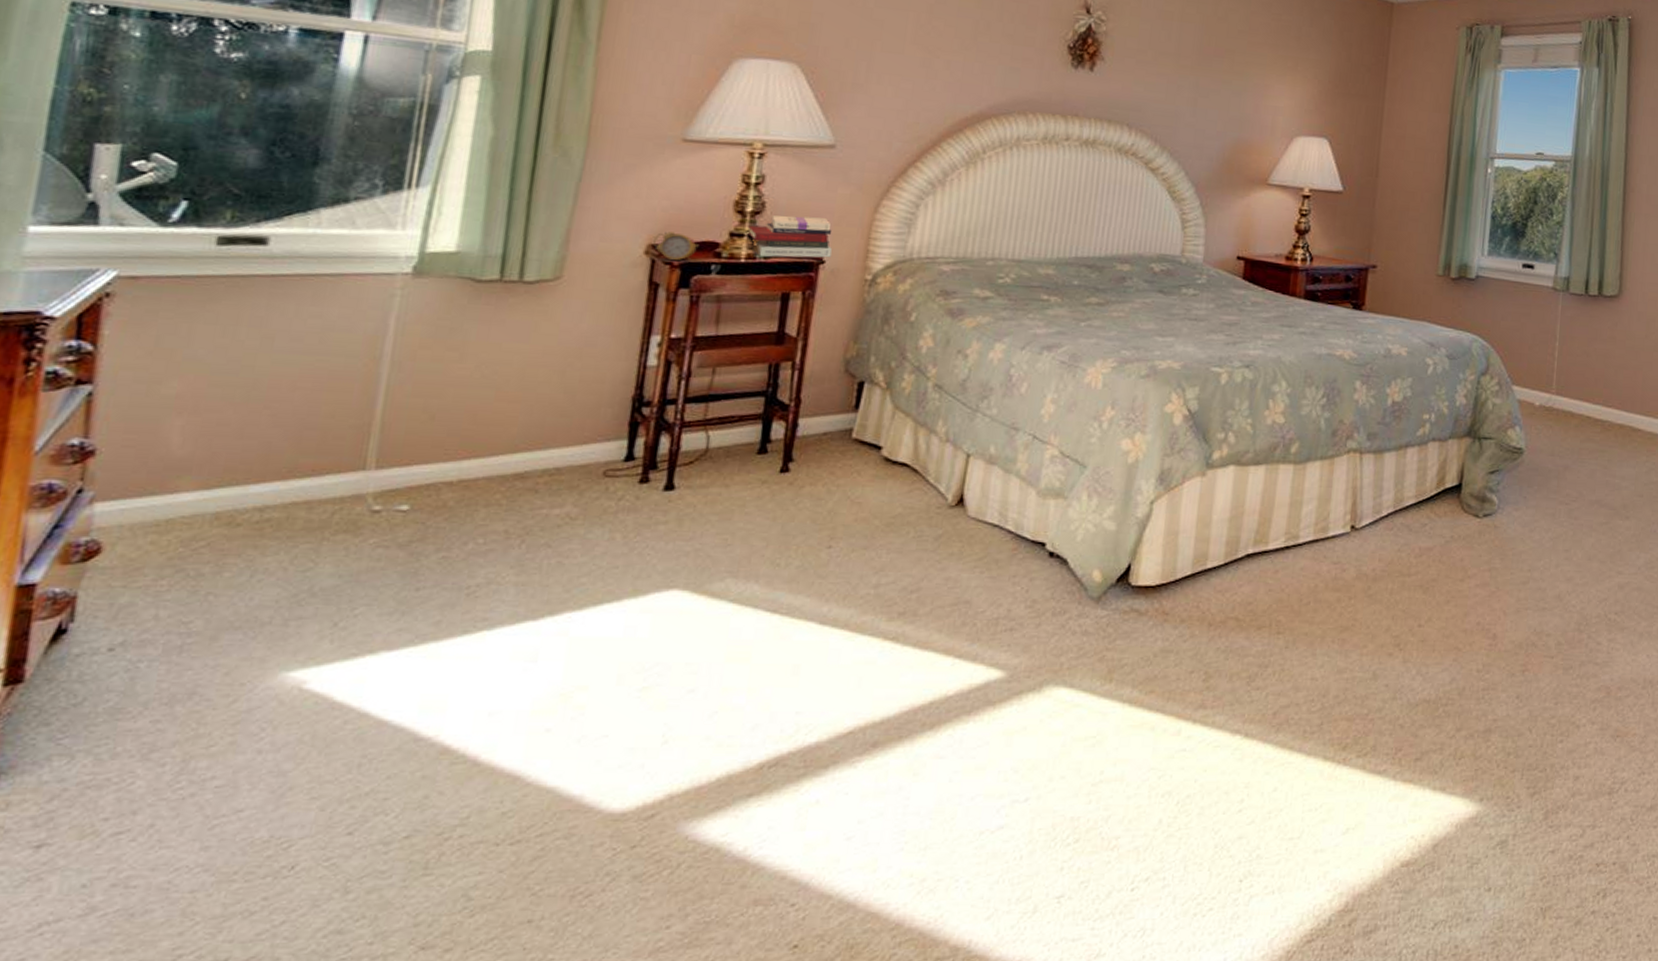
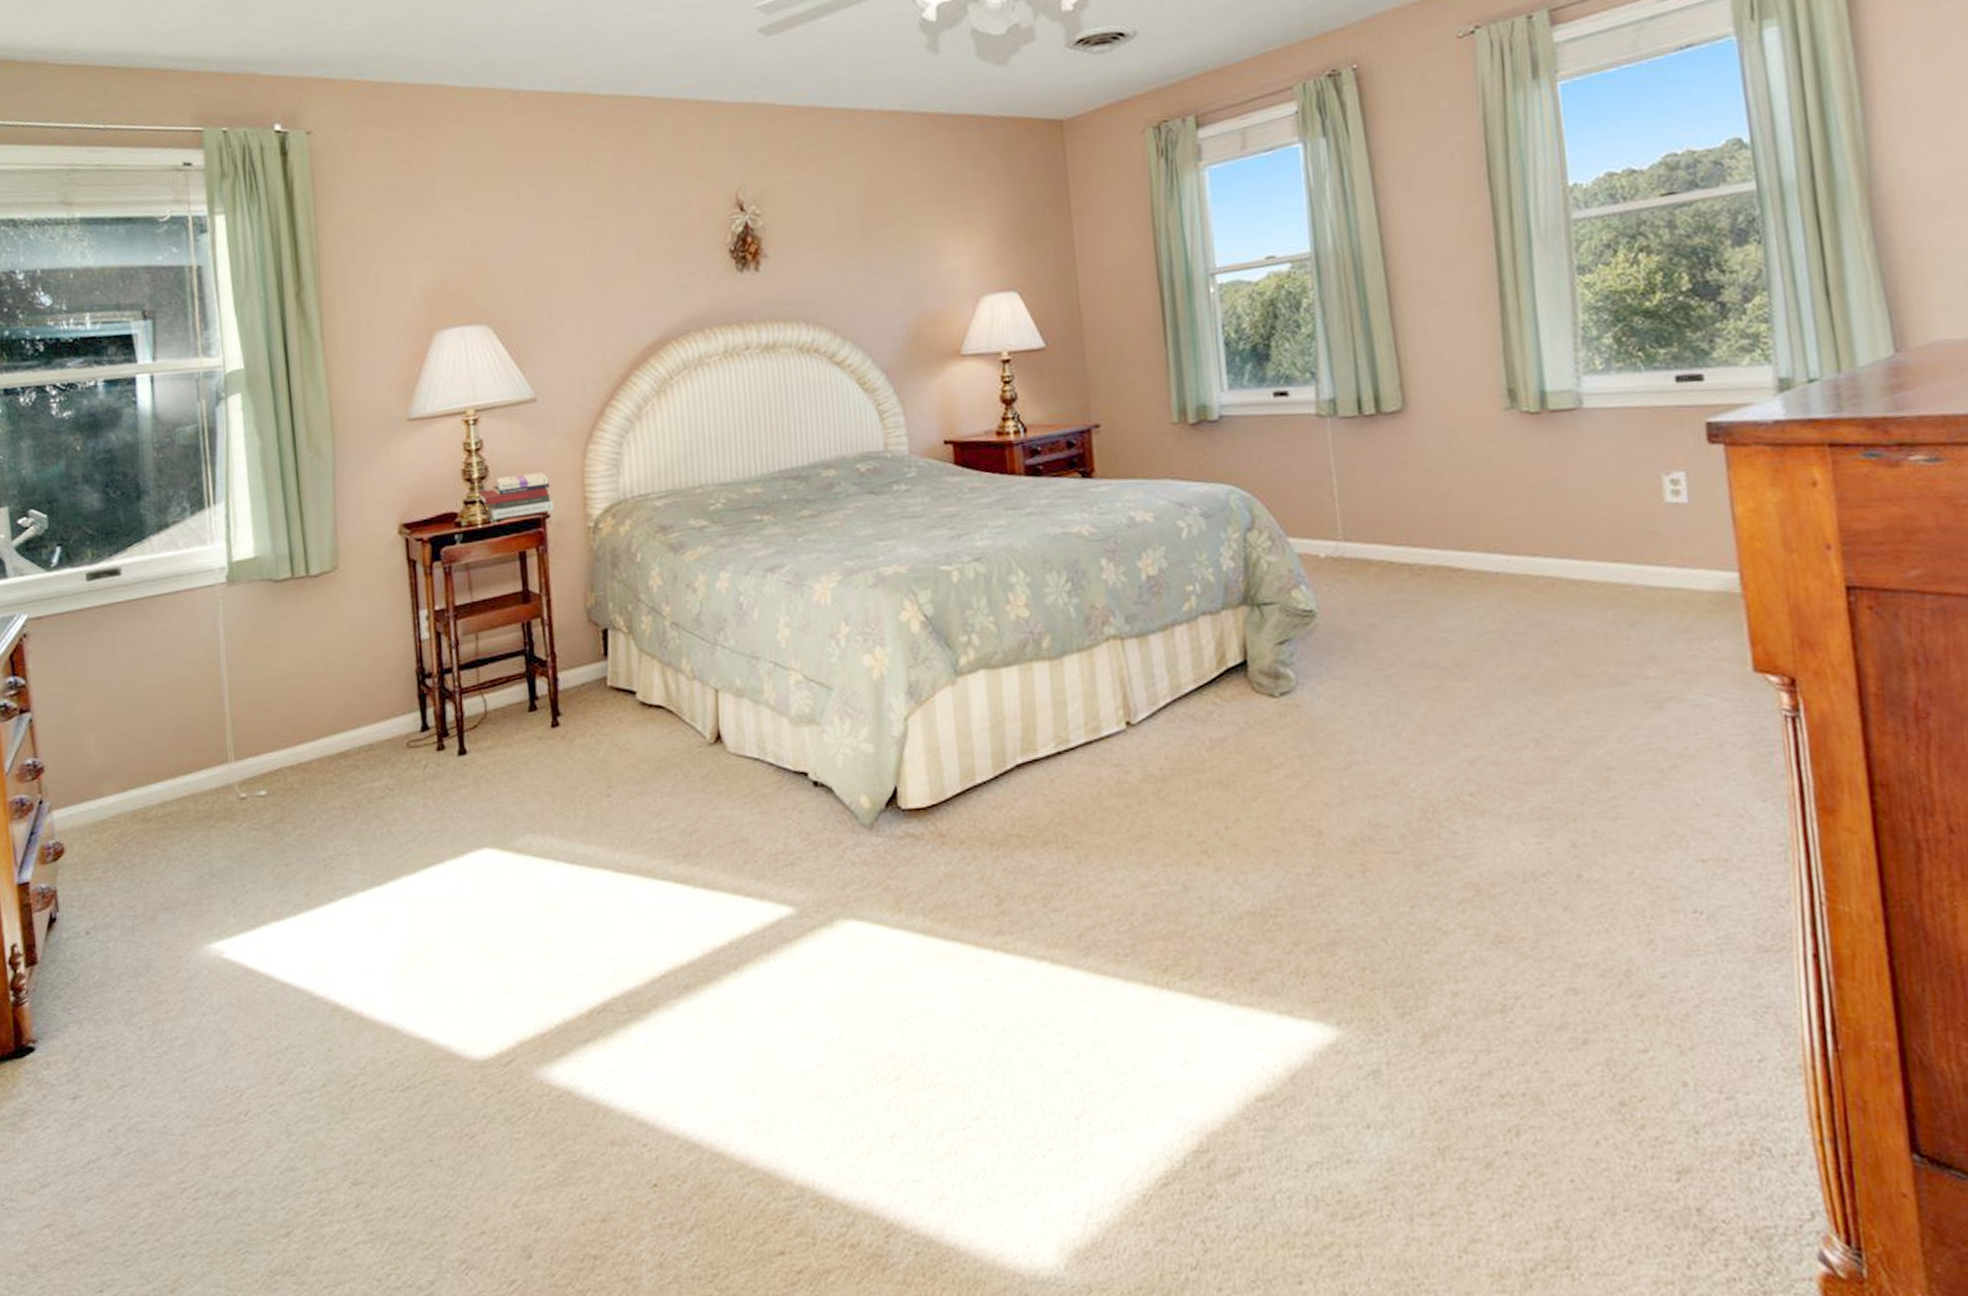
alarm clock: present [653,231,699,261] -> none [403,509,441,536]

